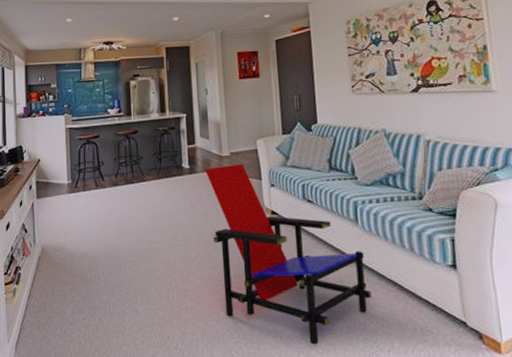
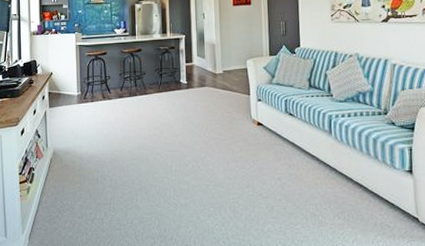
armchair: present [205,163,372,345] -> none [201,80,341,236]

